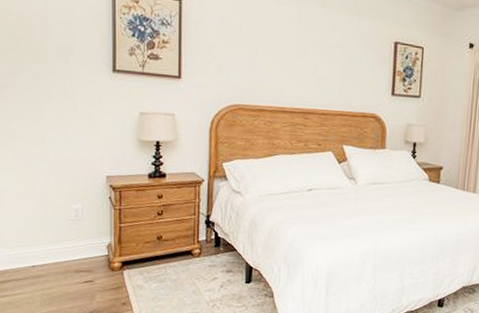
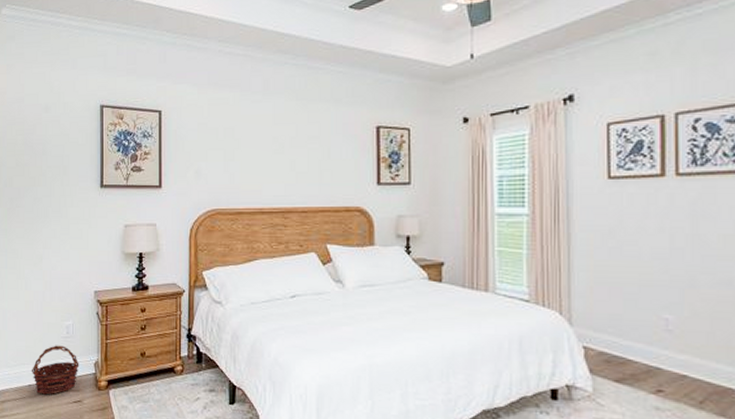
basket: none [34,227,90,275] -> present [31,345,79,395]

